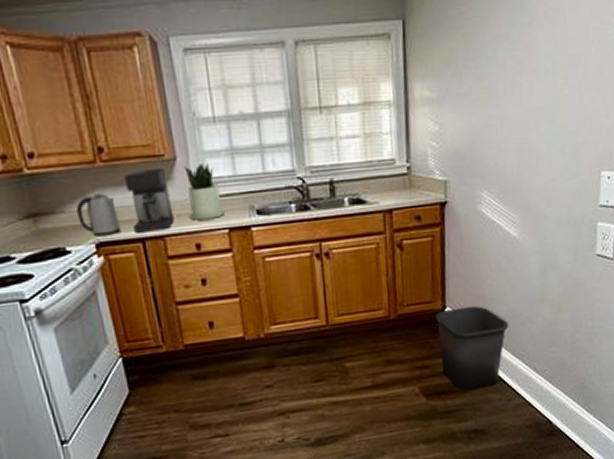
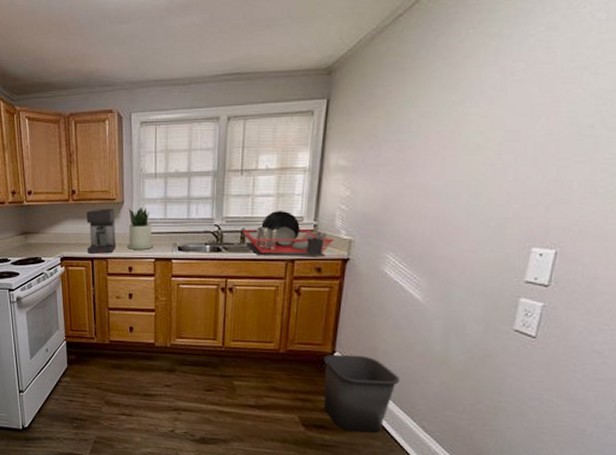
kettle: present [76,193,122,237] -> none [52,223,79,253]
dish rack: none [330,152,429,211] -> present [242,210,334,257]

